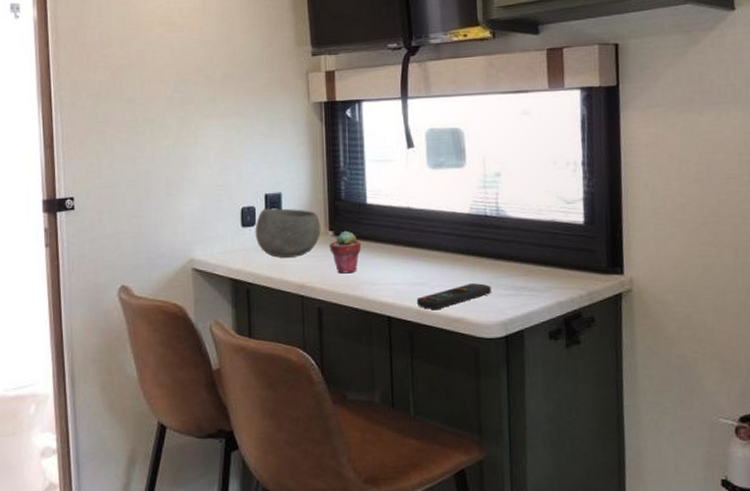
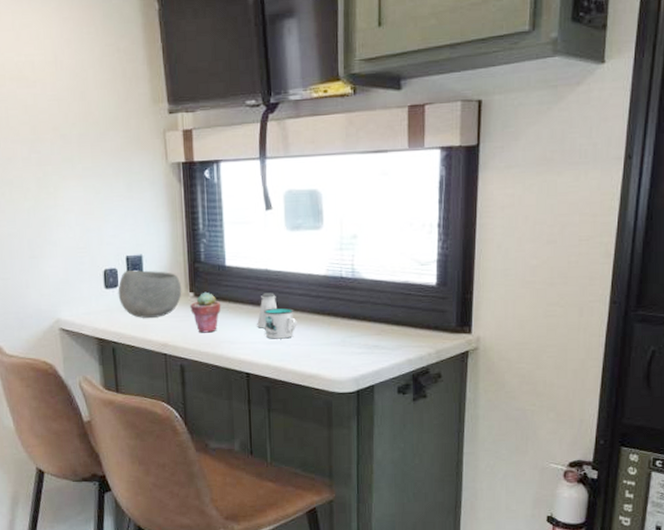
saltshaker: none [399,231,421,269] -> present [257,293,278,328]
mug: none [406,247,441,280] -> present [264,307,297,339]
remote control: present [416,283,491,309] -> none [273,342,345,366]

